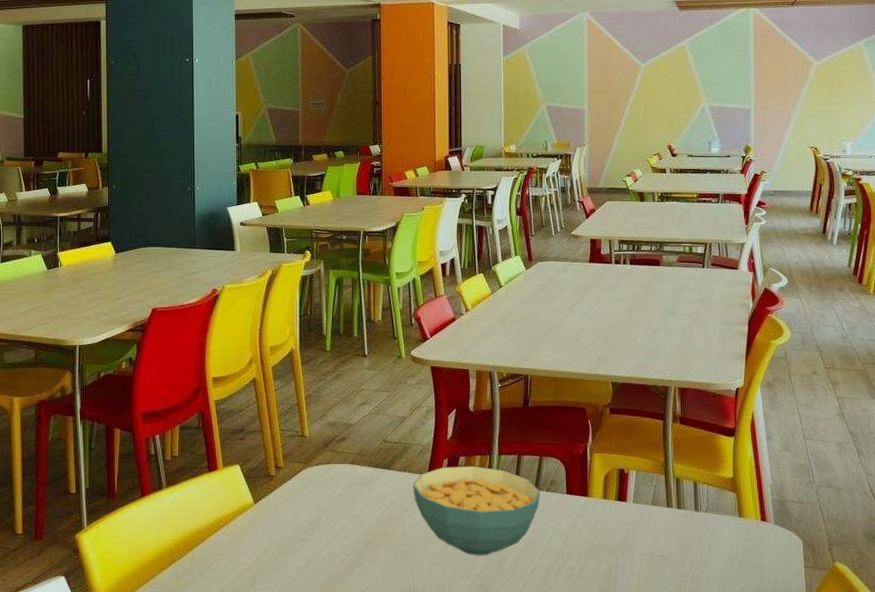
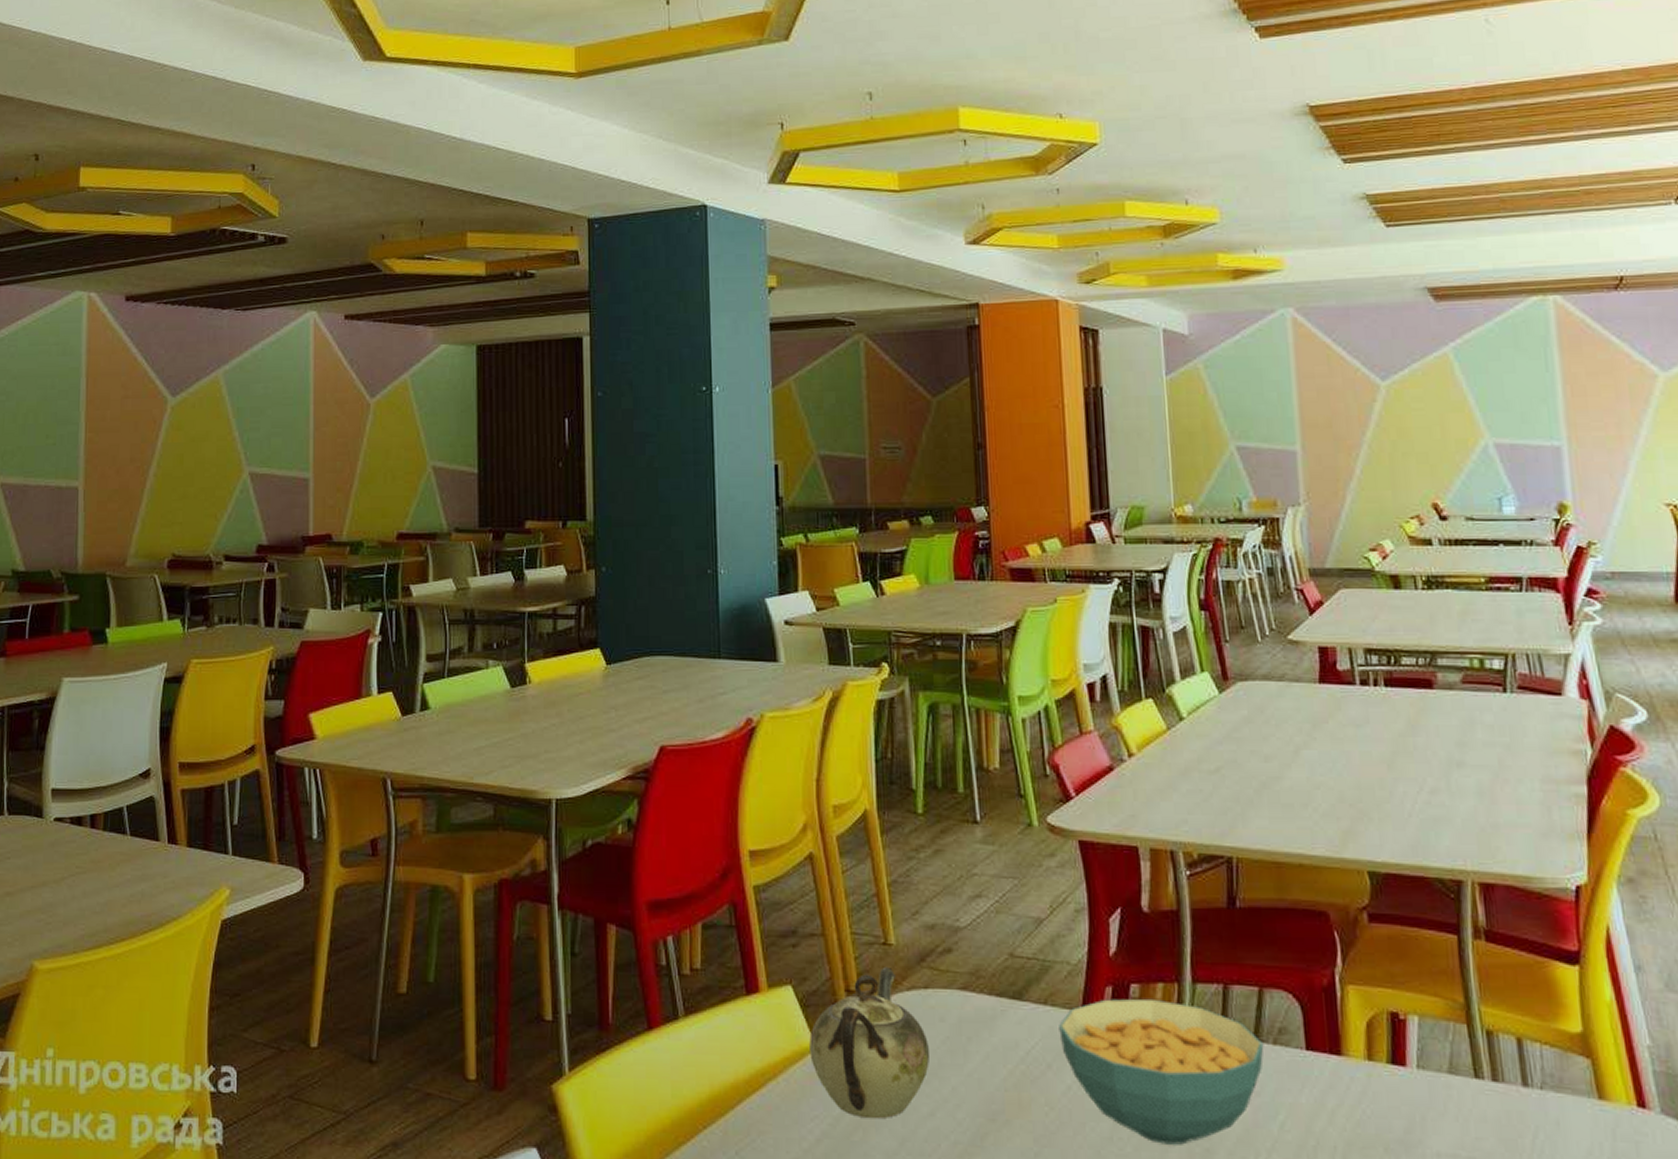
teapot: none [250,451,328,548] -> present [809,966,929,1119]

